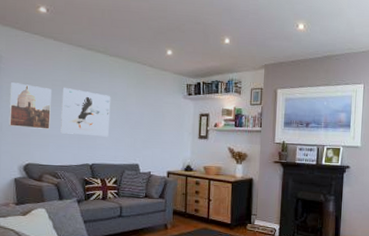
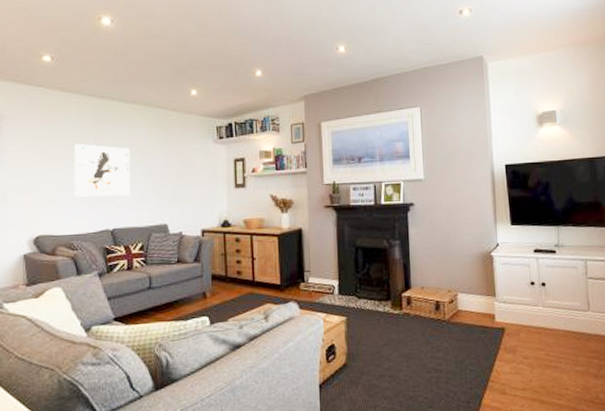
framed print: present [8,82,51,129] -> none [13,143,62,195]

